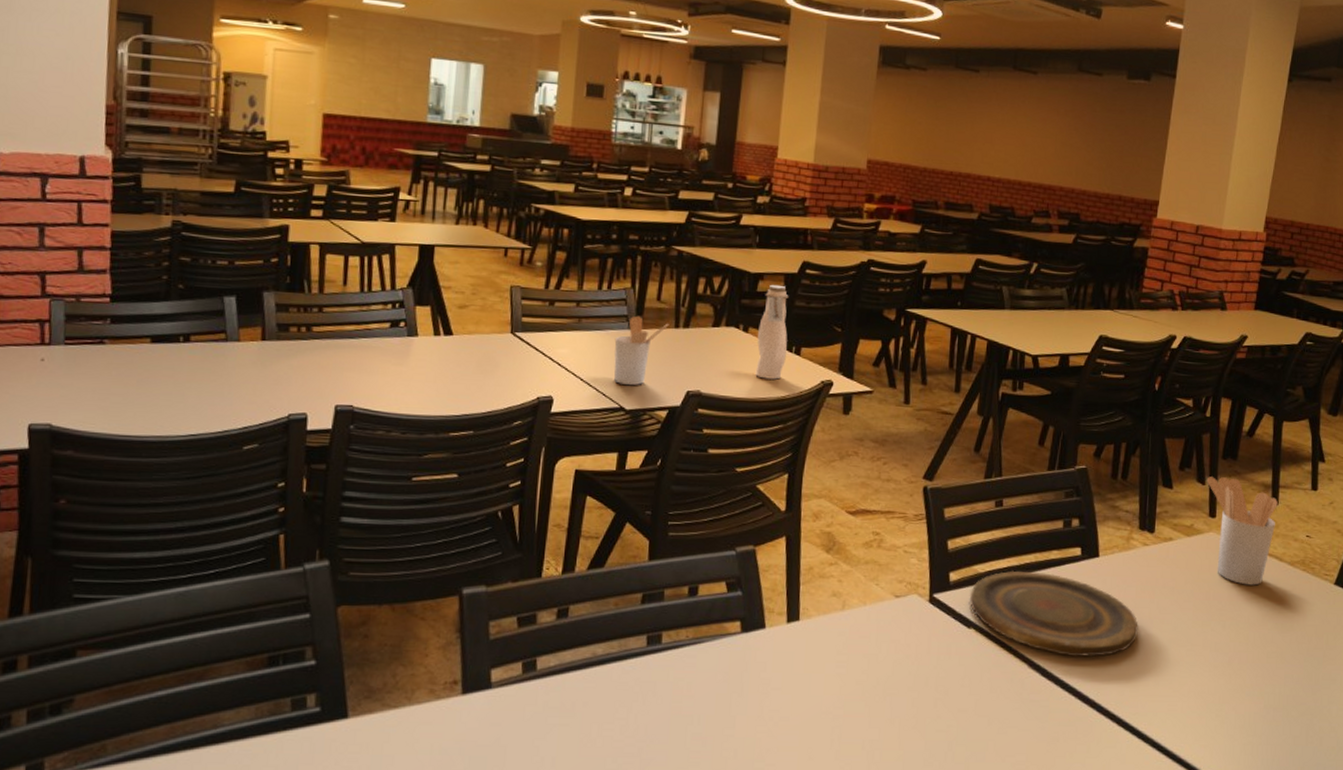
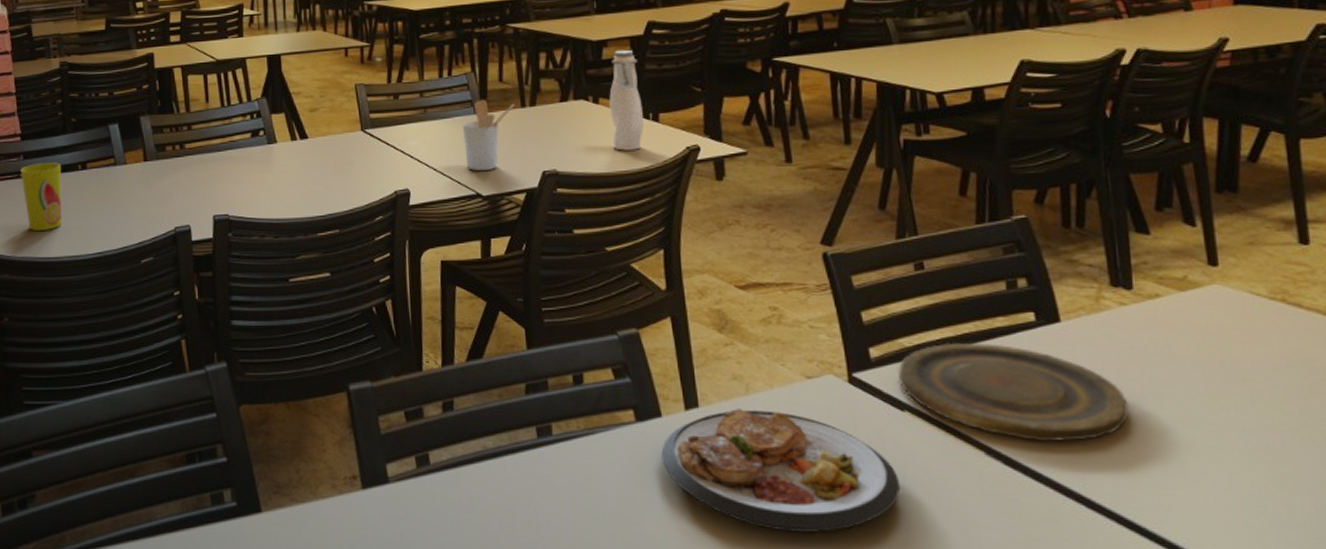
cup: none [104,329,158,405] -> present [20,162,62,231]
plate: none [760,623,958,734] -> present [661,409,900,533]
utensil holder: present [1206,476,1278,586] -> none [1197,215,1310,348]

